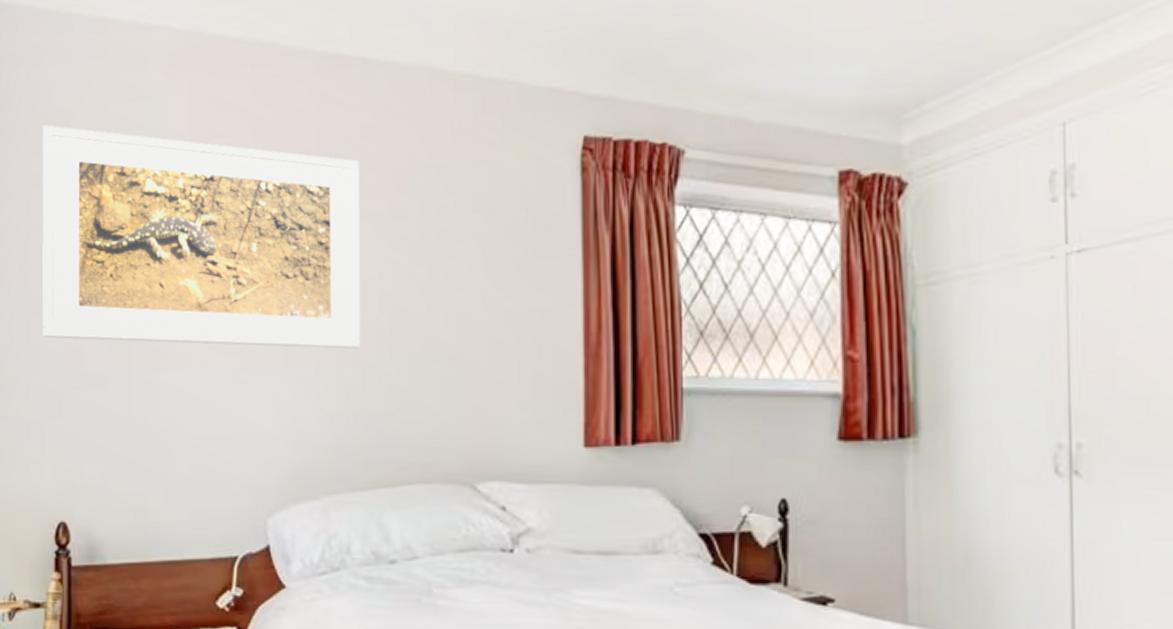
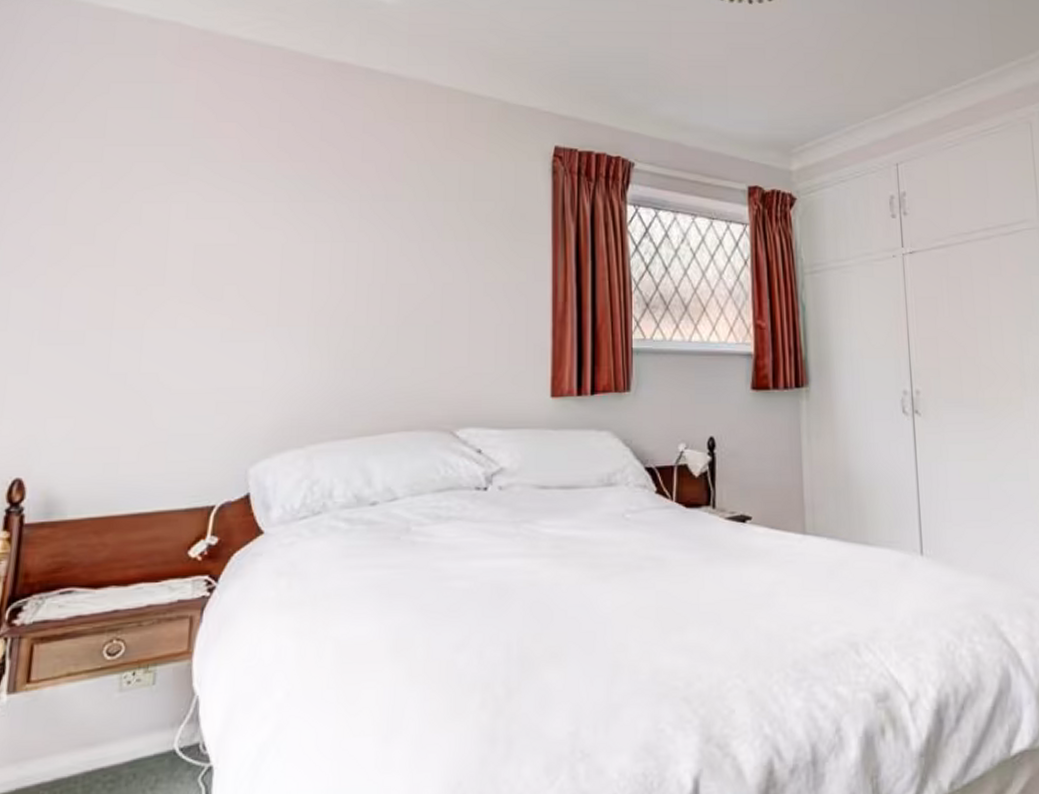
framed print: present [42,125,360,349] -> none [14,96,359,312]

